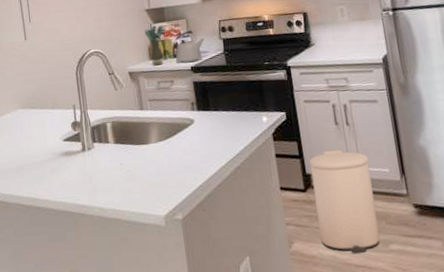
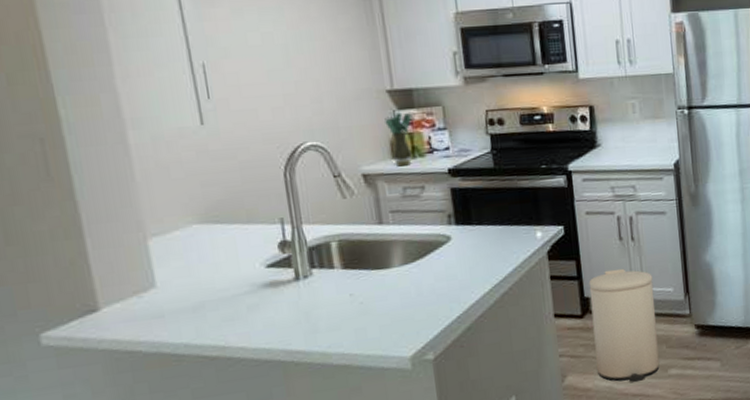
kettle: present [172,30,204,63] -> none [422,120,466,164]

